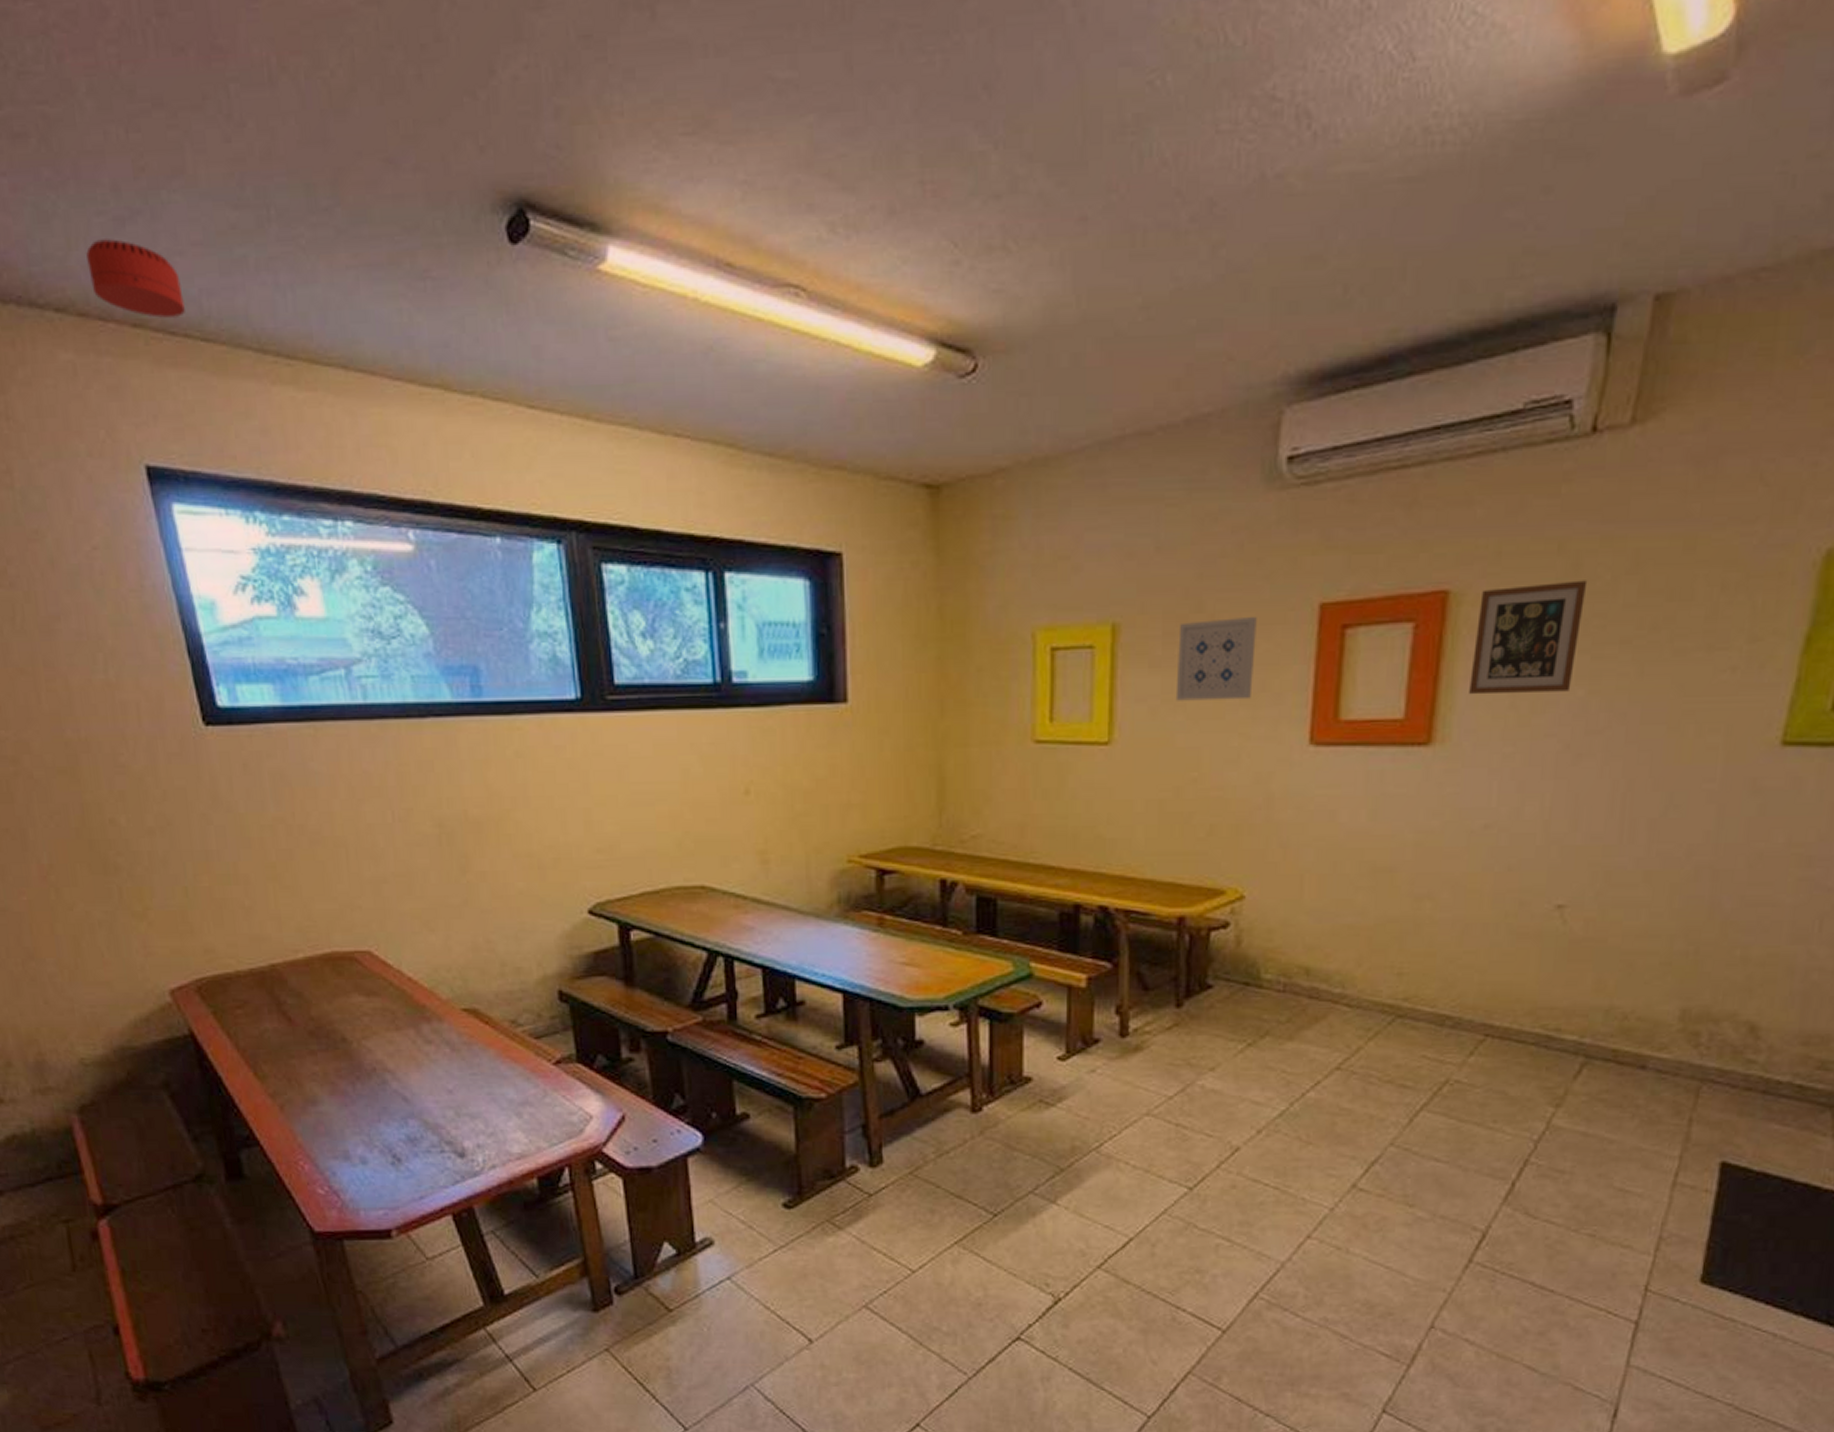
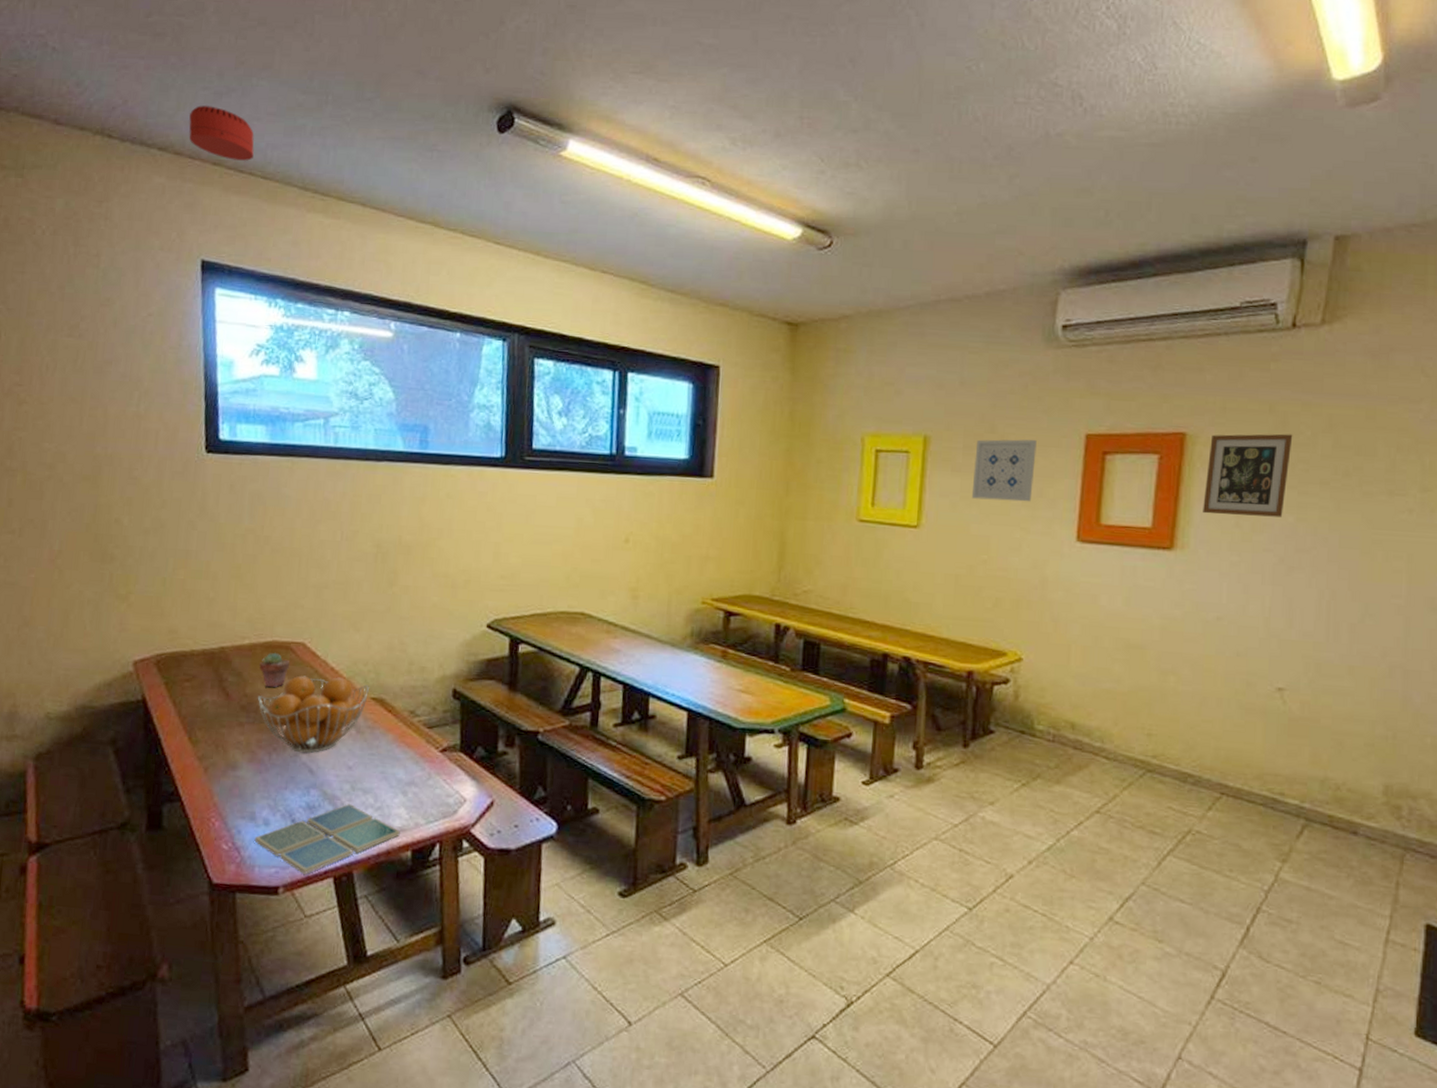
potted succulent: none [321,965,358,1008] -> present [259,652,290,688]
fruit basket: none [326,988,458,1080] -> present [257,675,369,753]
drink coaster: none [353,1132,522,1215] -> present [254,804,401,875]

